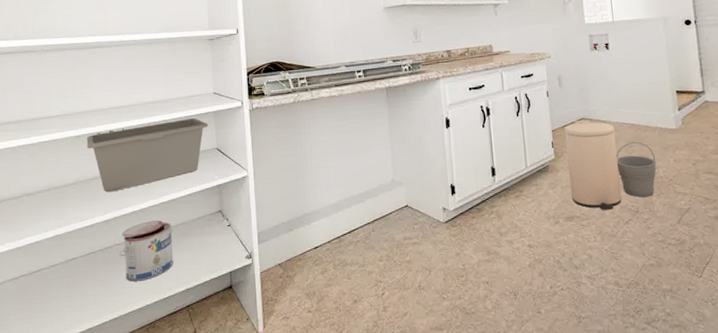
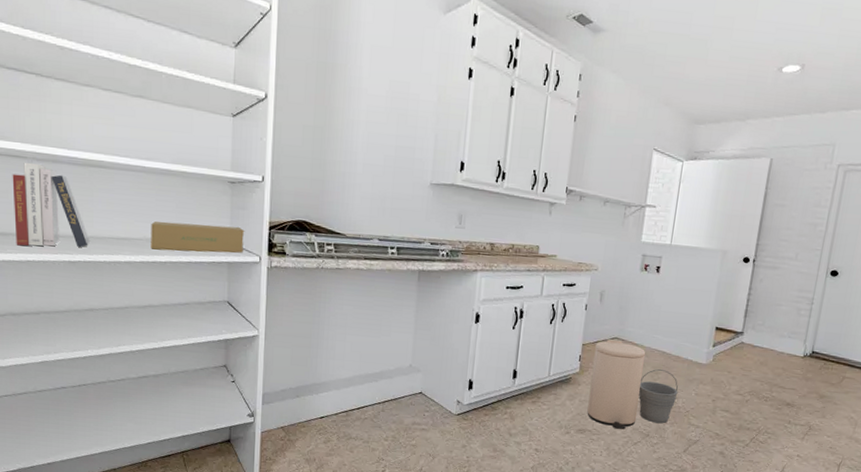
books: none [24,54,92,130] -> present [12,162,90,248]
storage bin: present [86,118,209,193] -> none [82,263,221,328]
paint can: present [119,220,174,282] -> none [113,363,173,421]
box: none [144,78,226,112] -> present [151,221,244,253]

